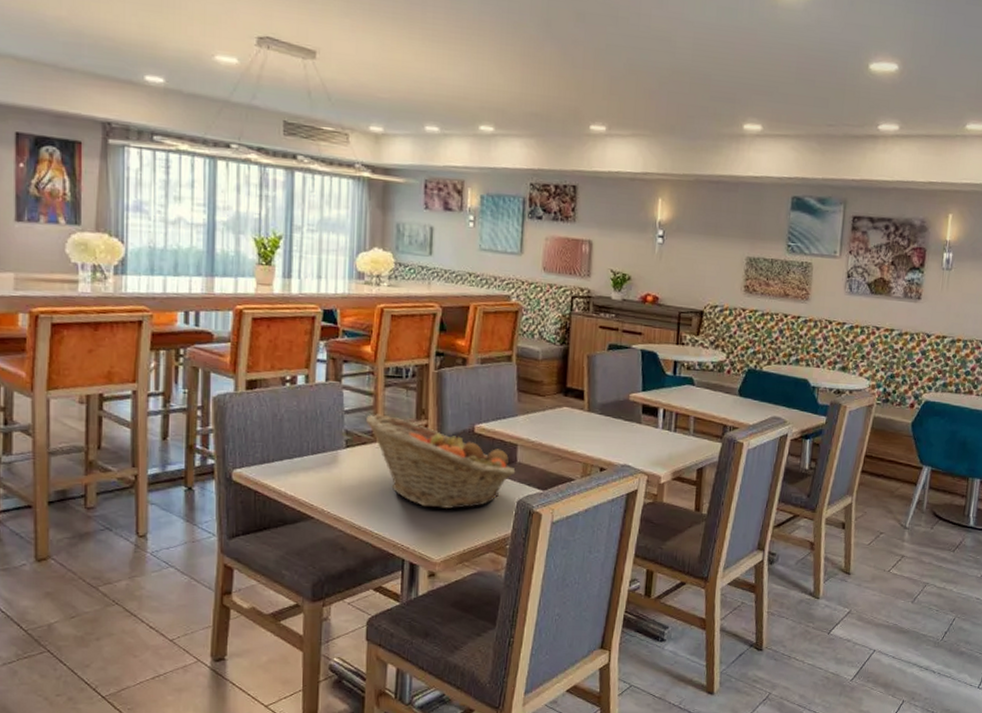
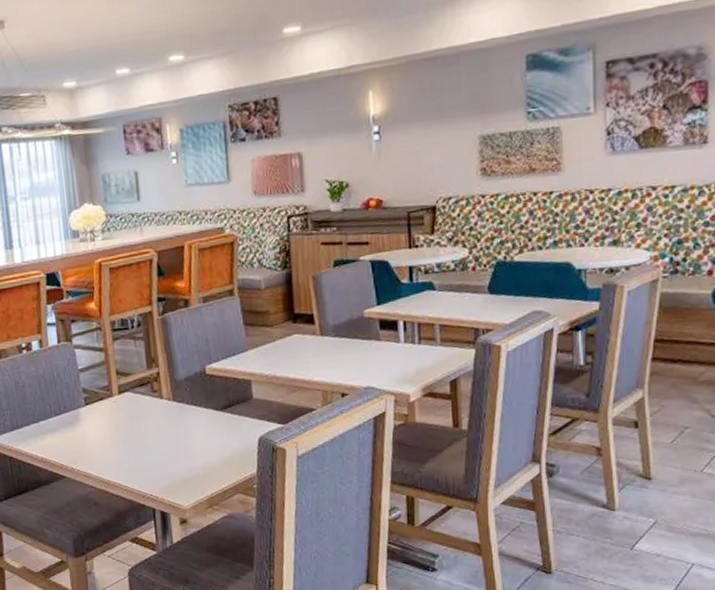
fruit basket: present [366,414,516,510] -> none [100,368,253,455]

